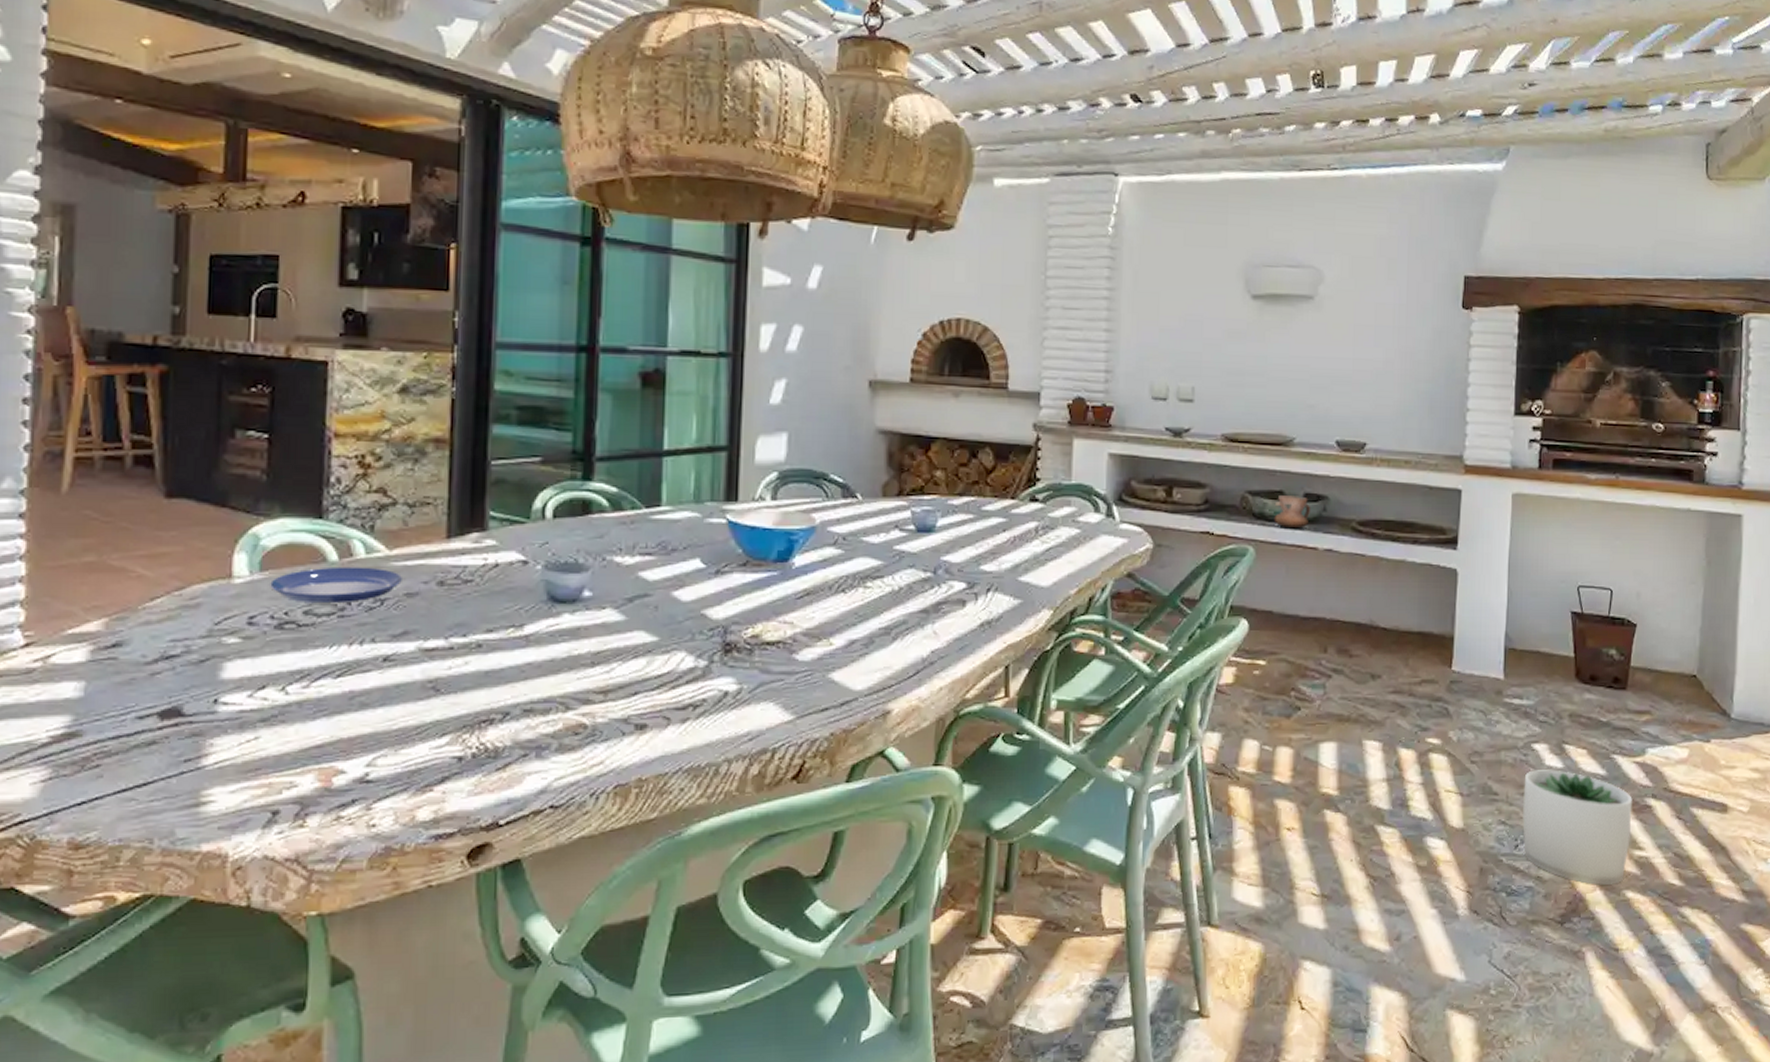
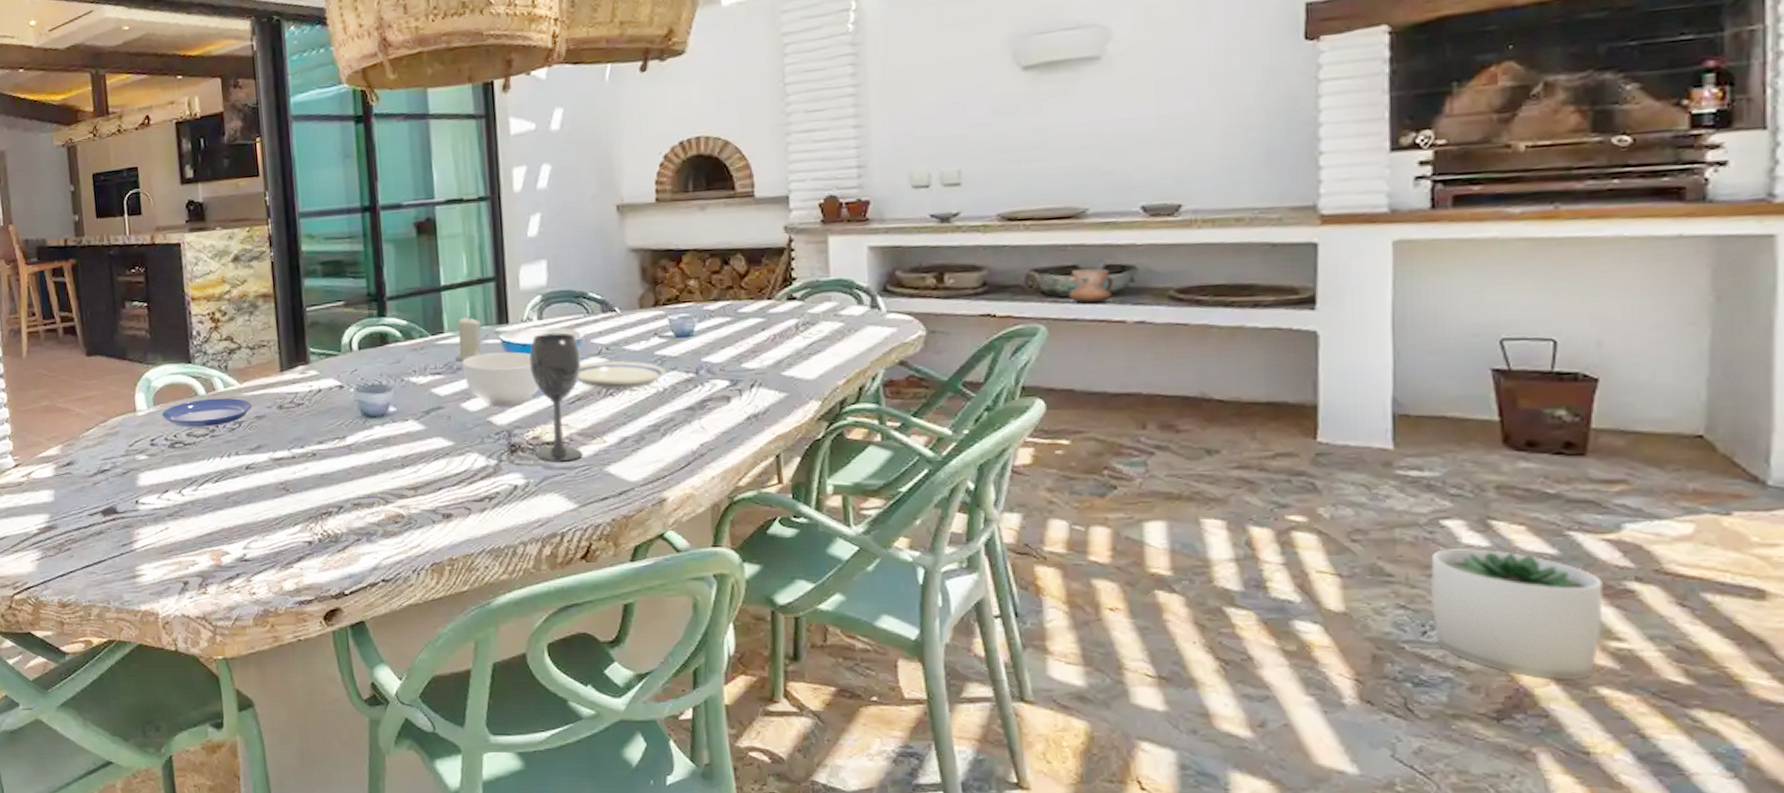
candle: none [670,488,706,543] -> present [454,316,482,363]
bowl: none [678,534,764,598] -> present [461,351,539,407]
wine glass: none [752,516,816,666] -> present [529,332,583,462]
plate: none [808,552,903,585] -> present [577,360,666,389]

